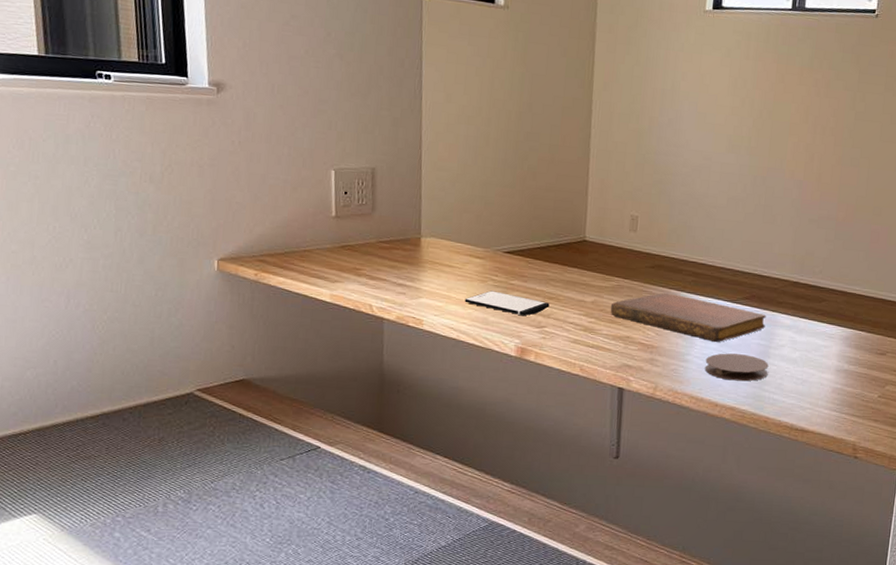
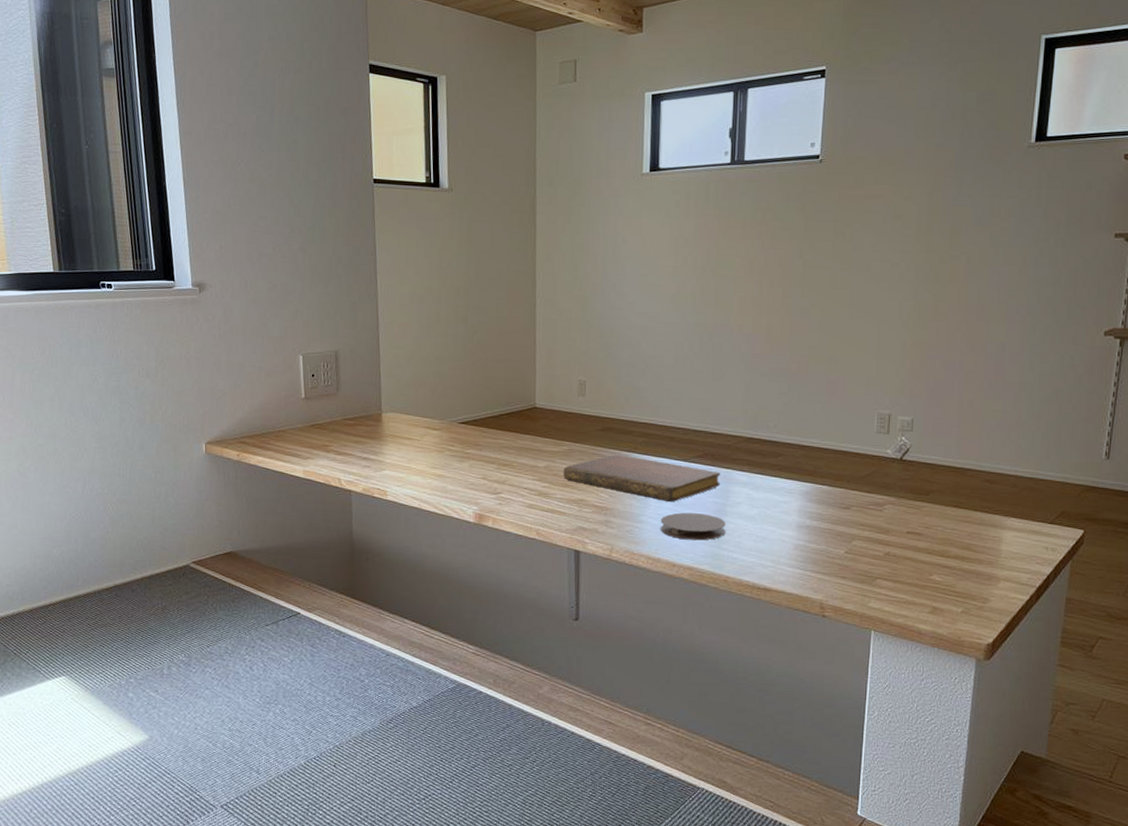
smartphone: present [464,290,550,316] -> none [424,460,504,484]

